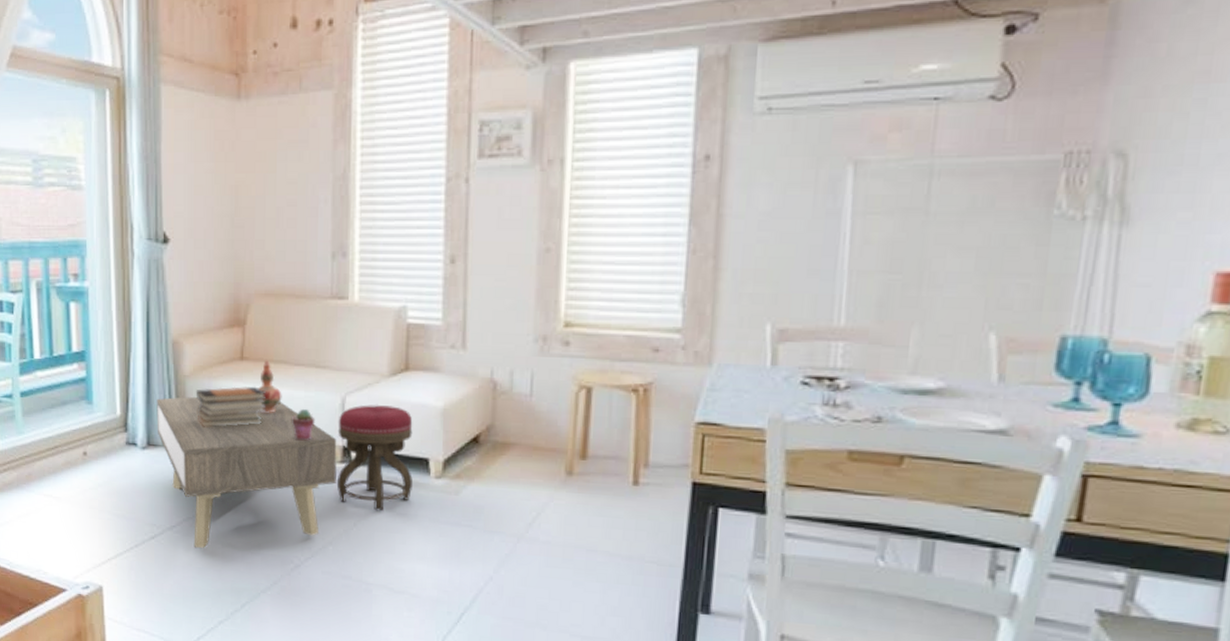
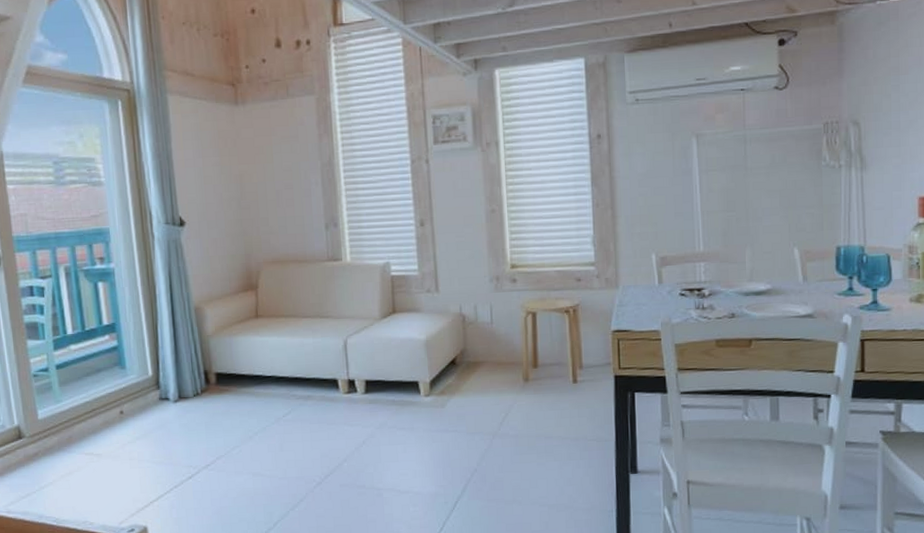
coffee table: present [156,396,337,548] -> none [184,349,345,480]
book stack: present [195,386,266,428] -> none [219,338,281,377]
decorative vase: present [258,359,282,413] -> none [273,315,294,360]
potted succulent: present [291,408,315,441] -> none [303,352,324,379]
stool: present [336,404,413,511] -> none [343,342,407,429]

